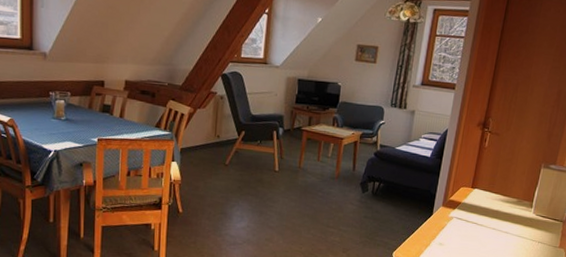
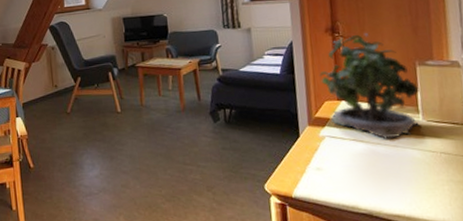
potted plant: none [462,132,538,226] -> present [319,33,421,139]

